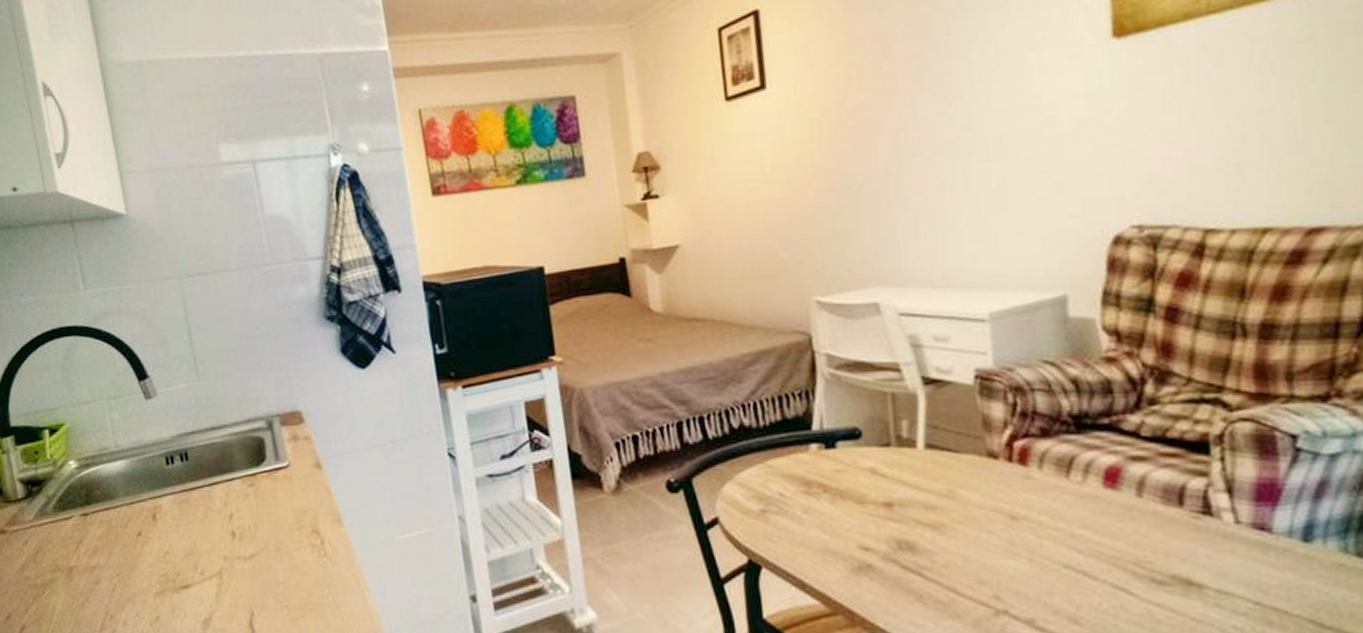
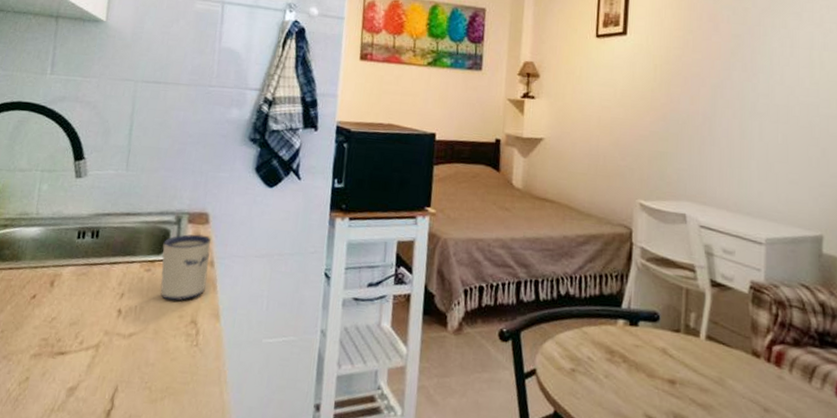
mug: none [260,436,319,513] -> present [160,234,211,301]

